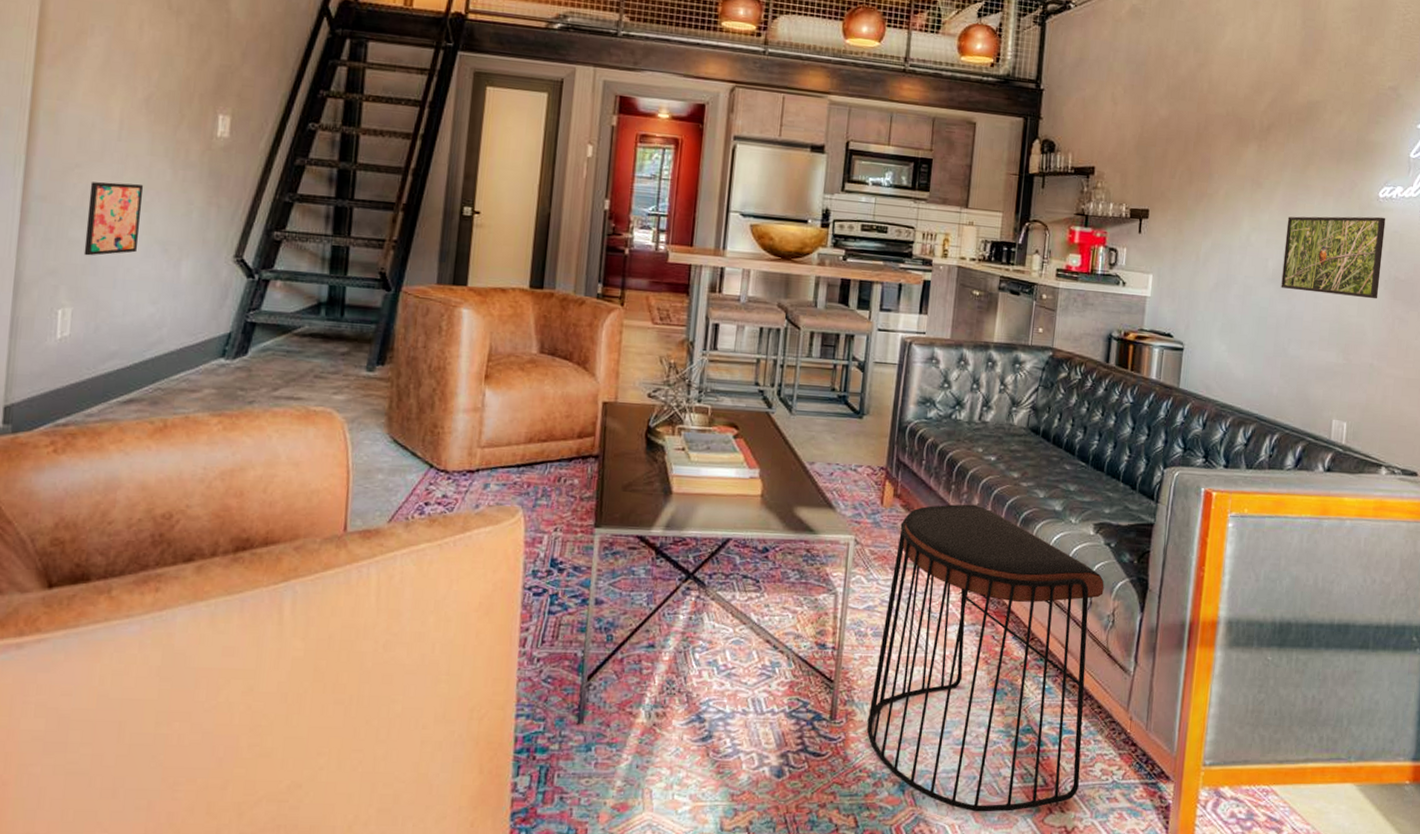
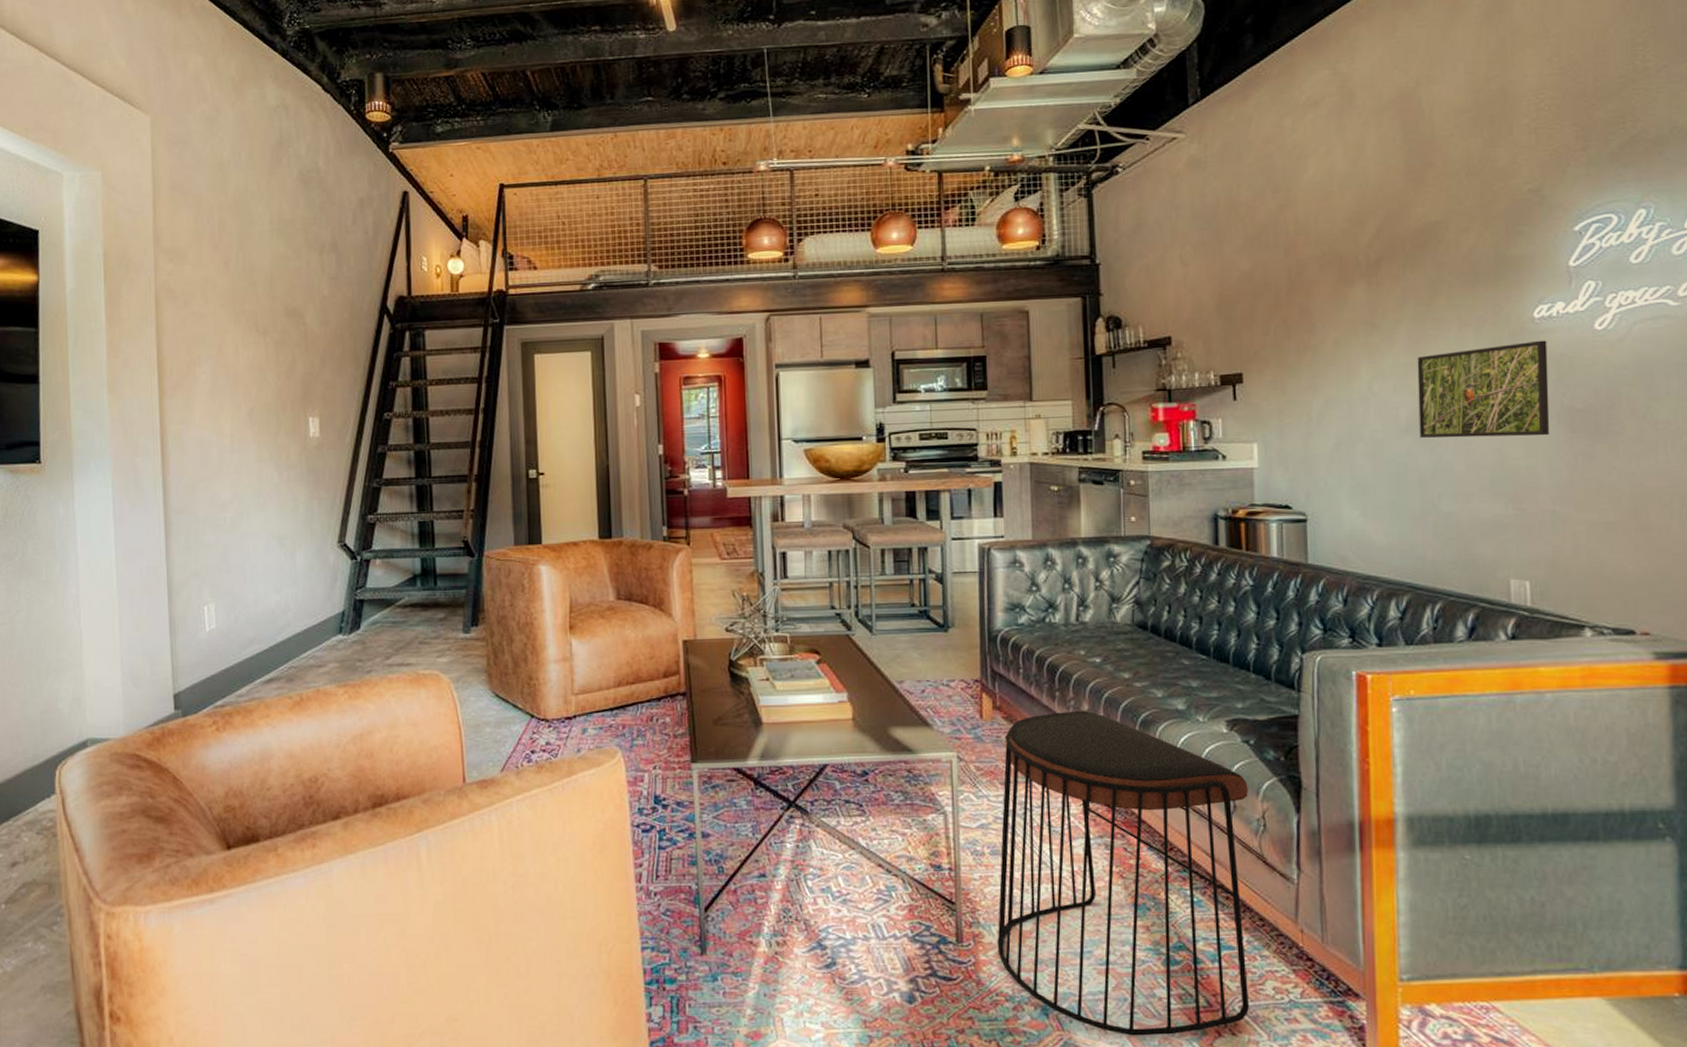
wall art: present [84,182,144,256] -> none [215,489,260,557]

